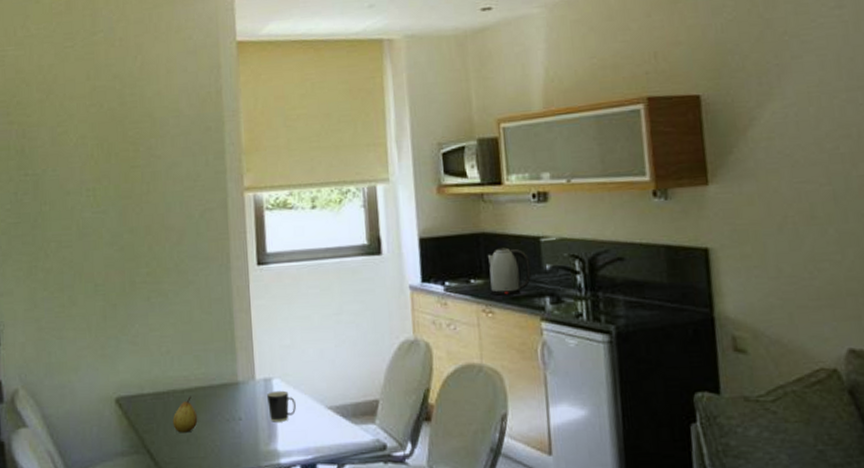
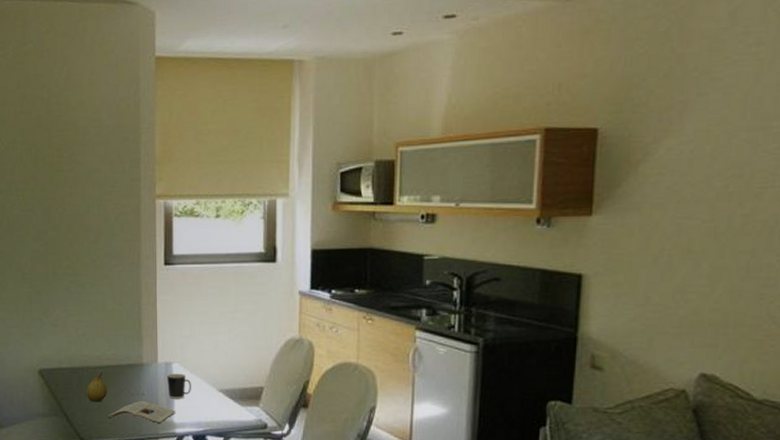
magazine: none [199,426,280,453] -> present [108,400,176,423]
kettle: present [488,247,531,296] -> none [372,262,412,305]

